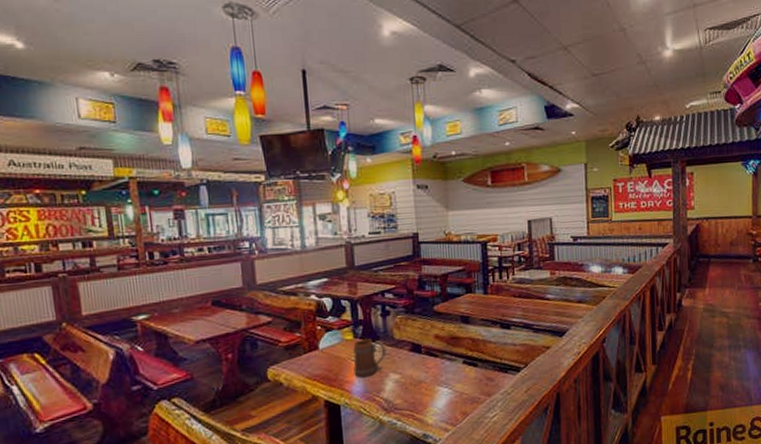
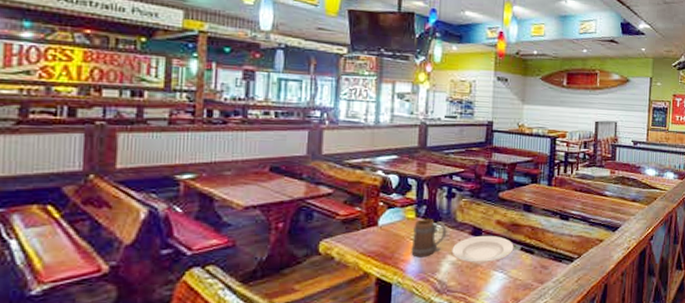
plate: none [393,350,456,380] -> present [451,235,514,264]

